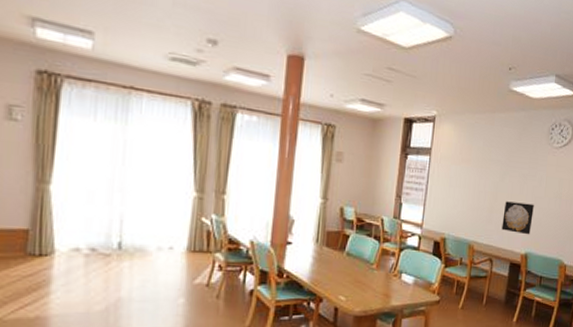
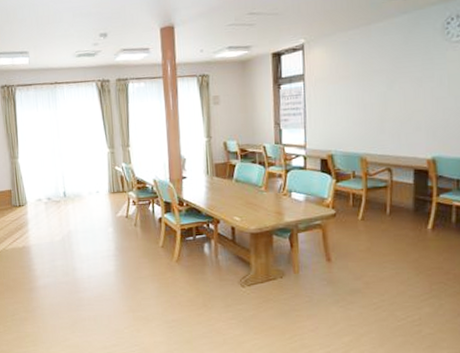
wall art: present [501,201,534,235] -> none [397,106,437,139]

